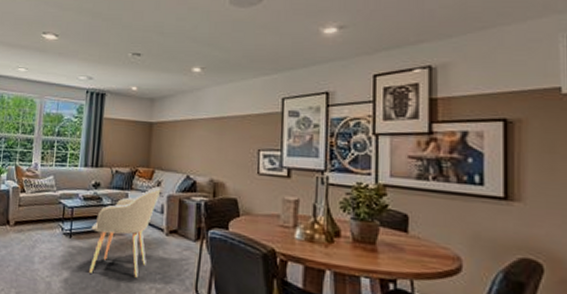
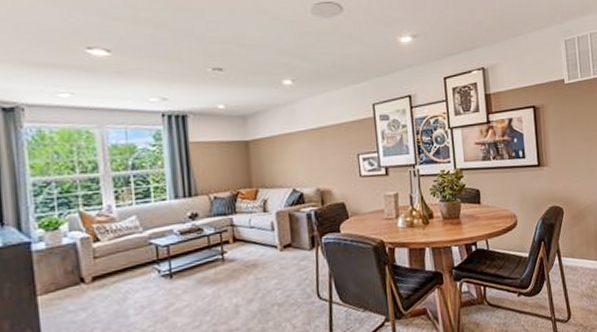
armchair: present [88,186,161,278] -> none [196,205,269,309]

